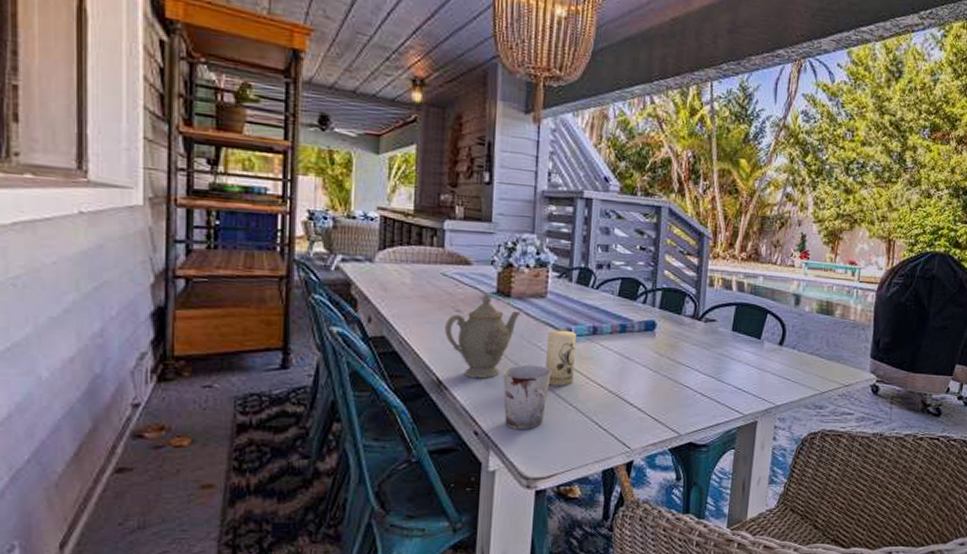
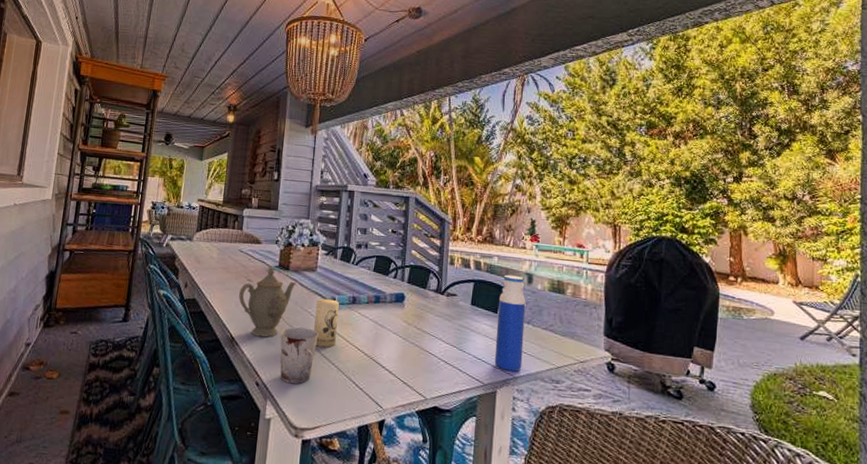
water bottle: none [756,296,792,399] -> present [494,274,526,371]

